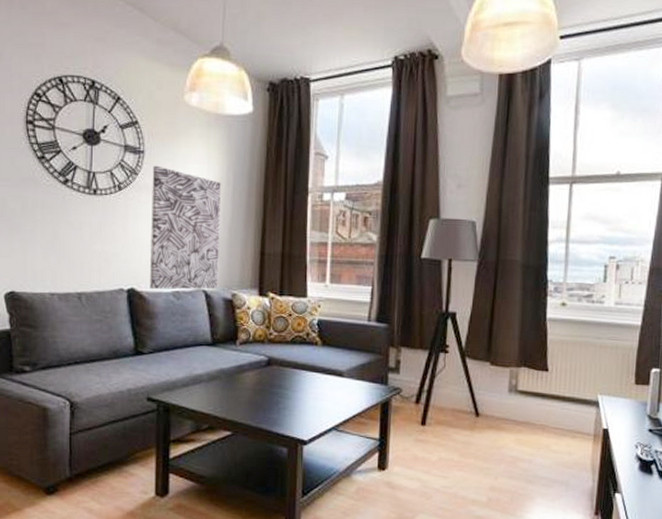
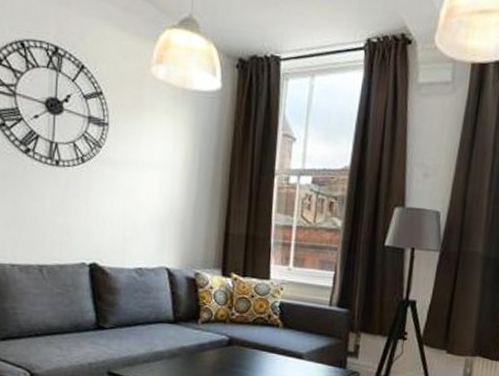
wall art: present [150,165,221,290] -> none [112,138,187,268]

